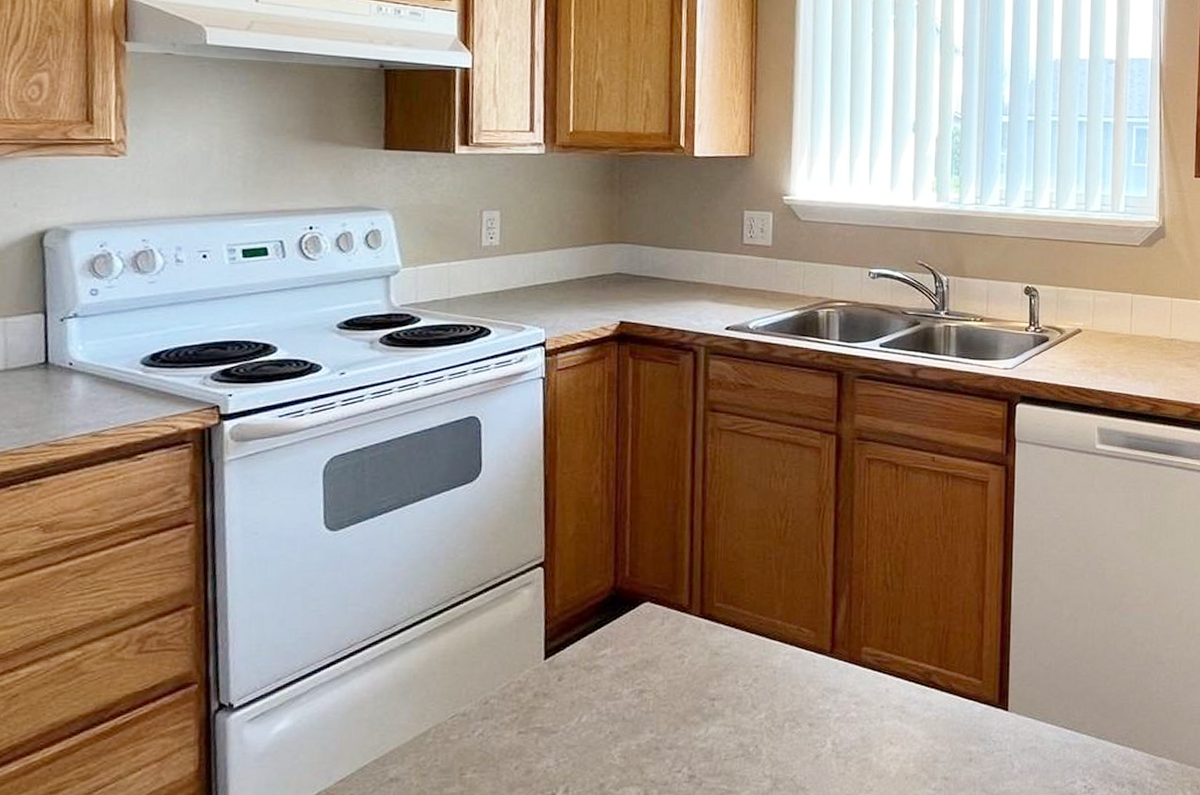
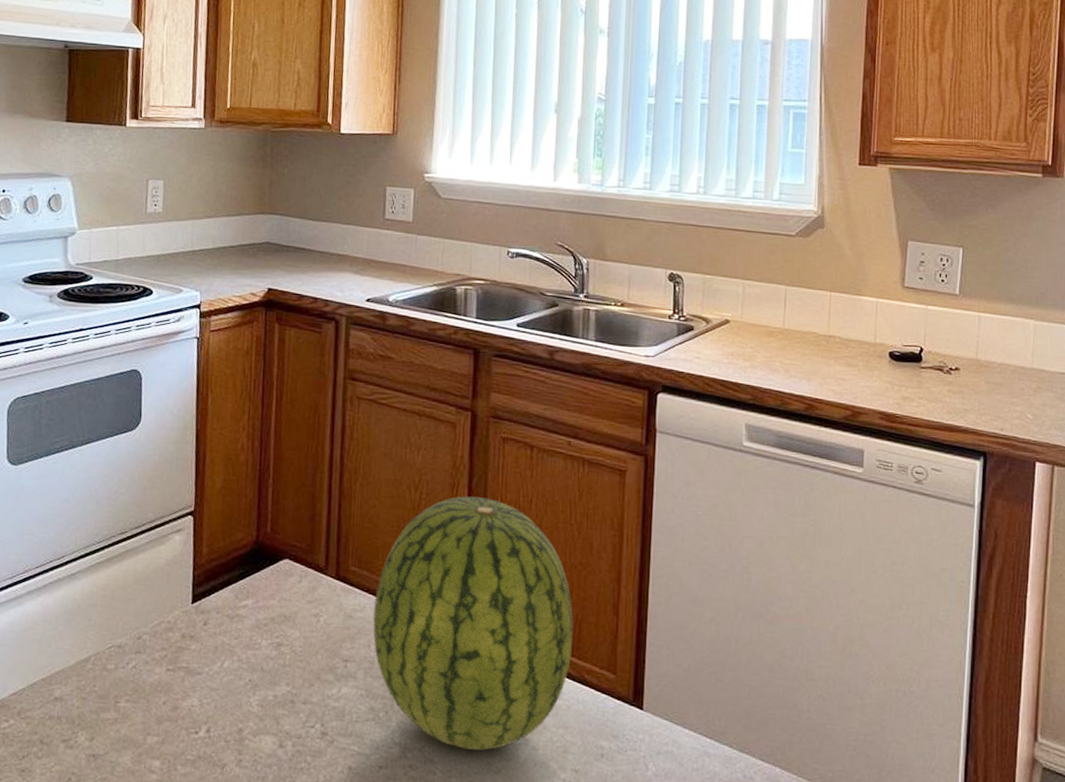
fruit: none [740,520,941,773] -> present [373,496,574,751]

